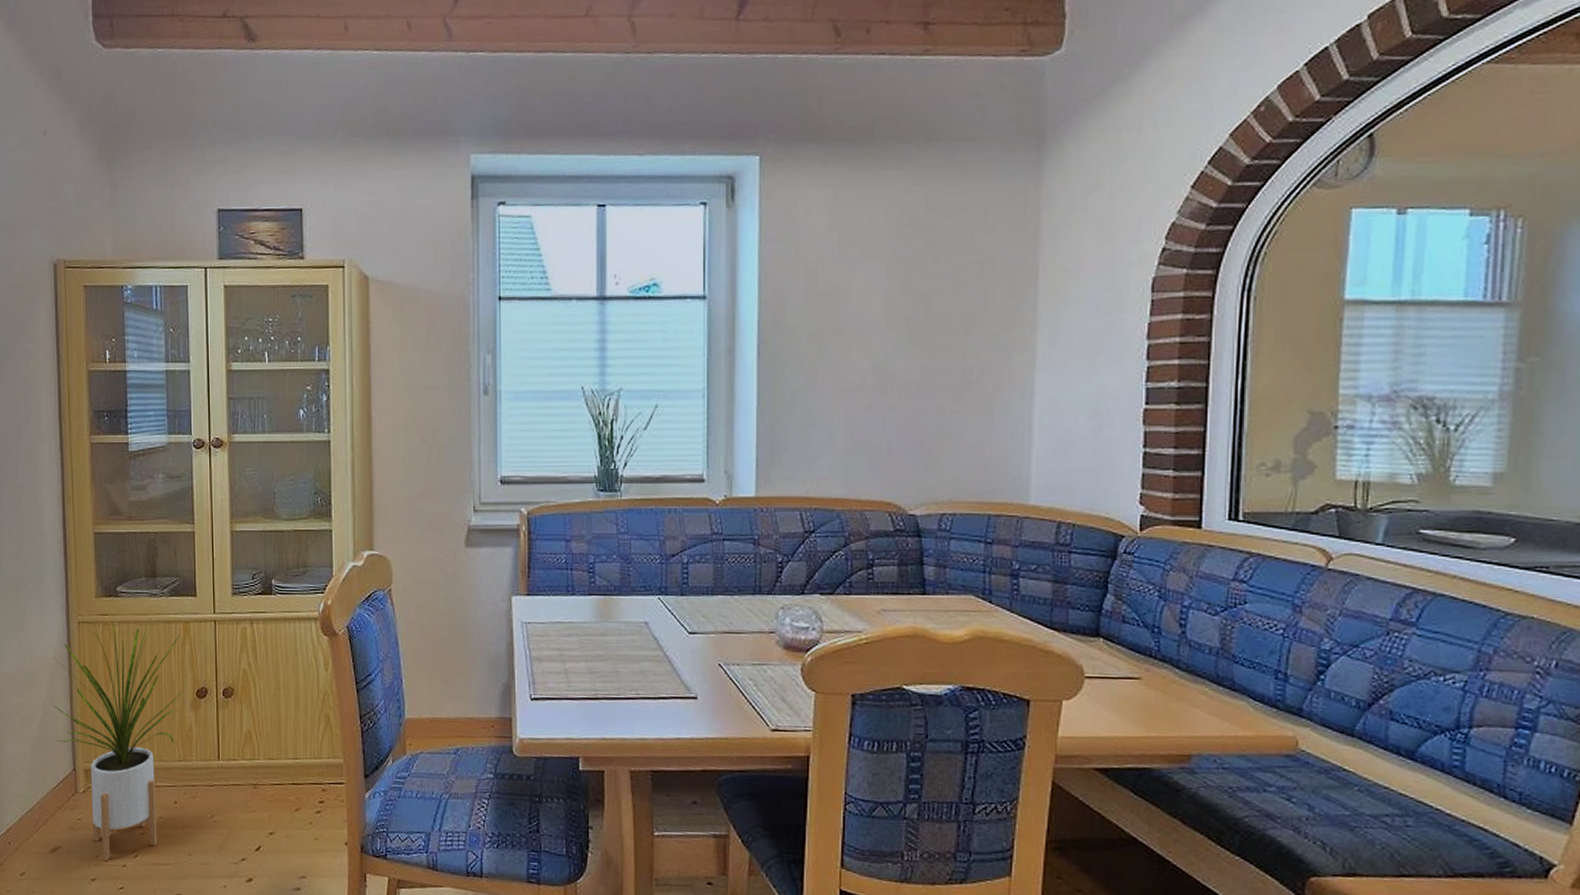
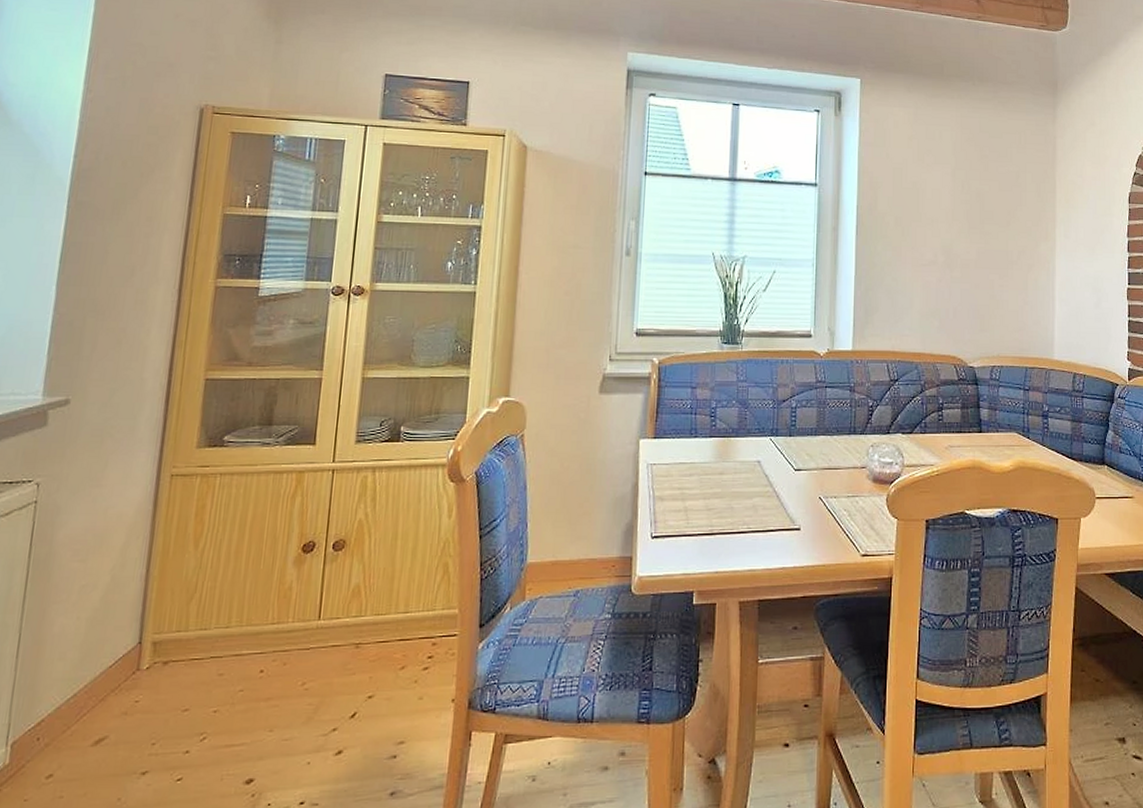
house plant: present [53,618,182,862] -> none [122,469,293,750]

